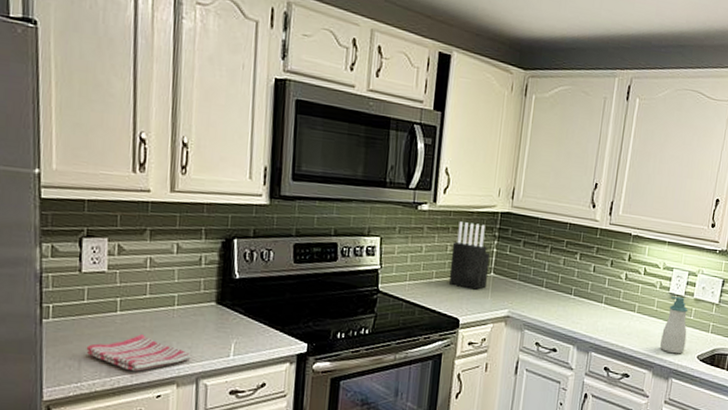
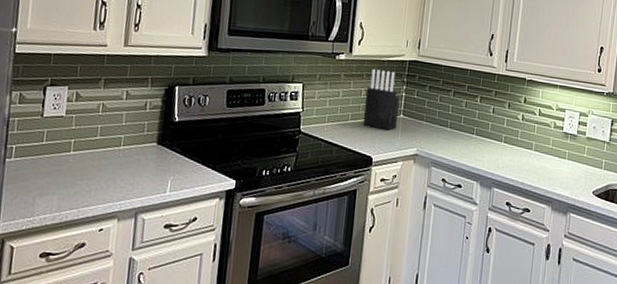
dish towel: present [86,334,192,372] -> none [41,172,133,207]
soap bottle: present [660,296,689,354] -> none [557,135,582,190]

